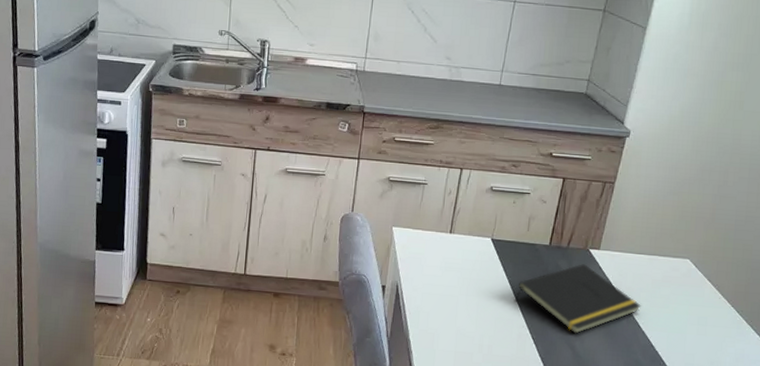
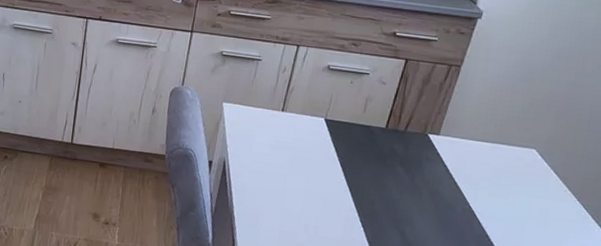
notepad: present [514,264,641,334] -> none [344,149,479,220]

